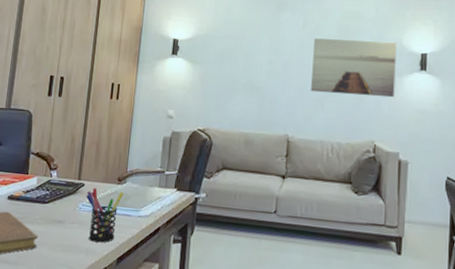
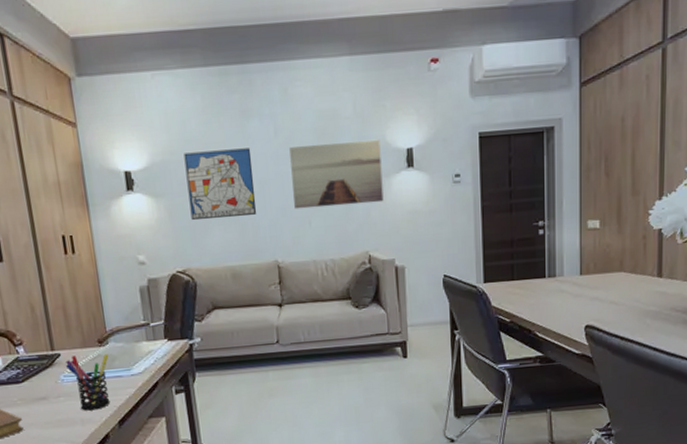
wall art: none [219,31,281,91] -> present [183,148,257,220]

